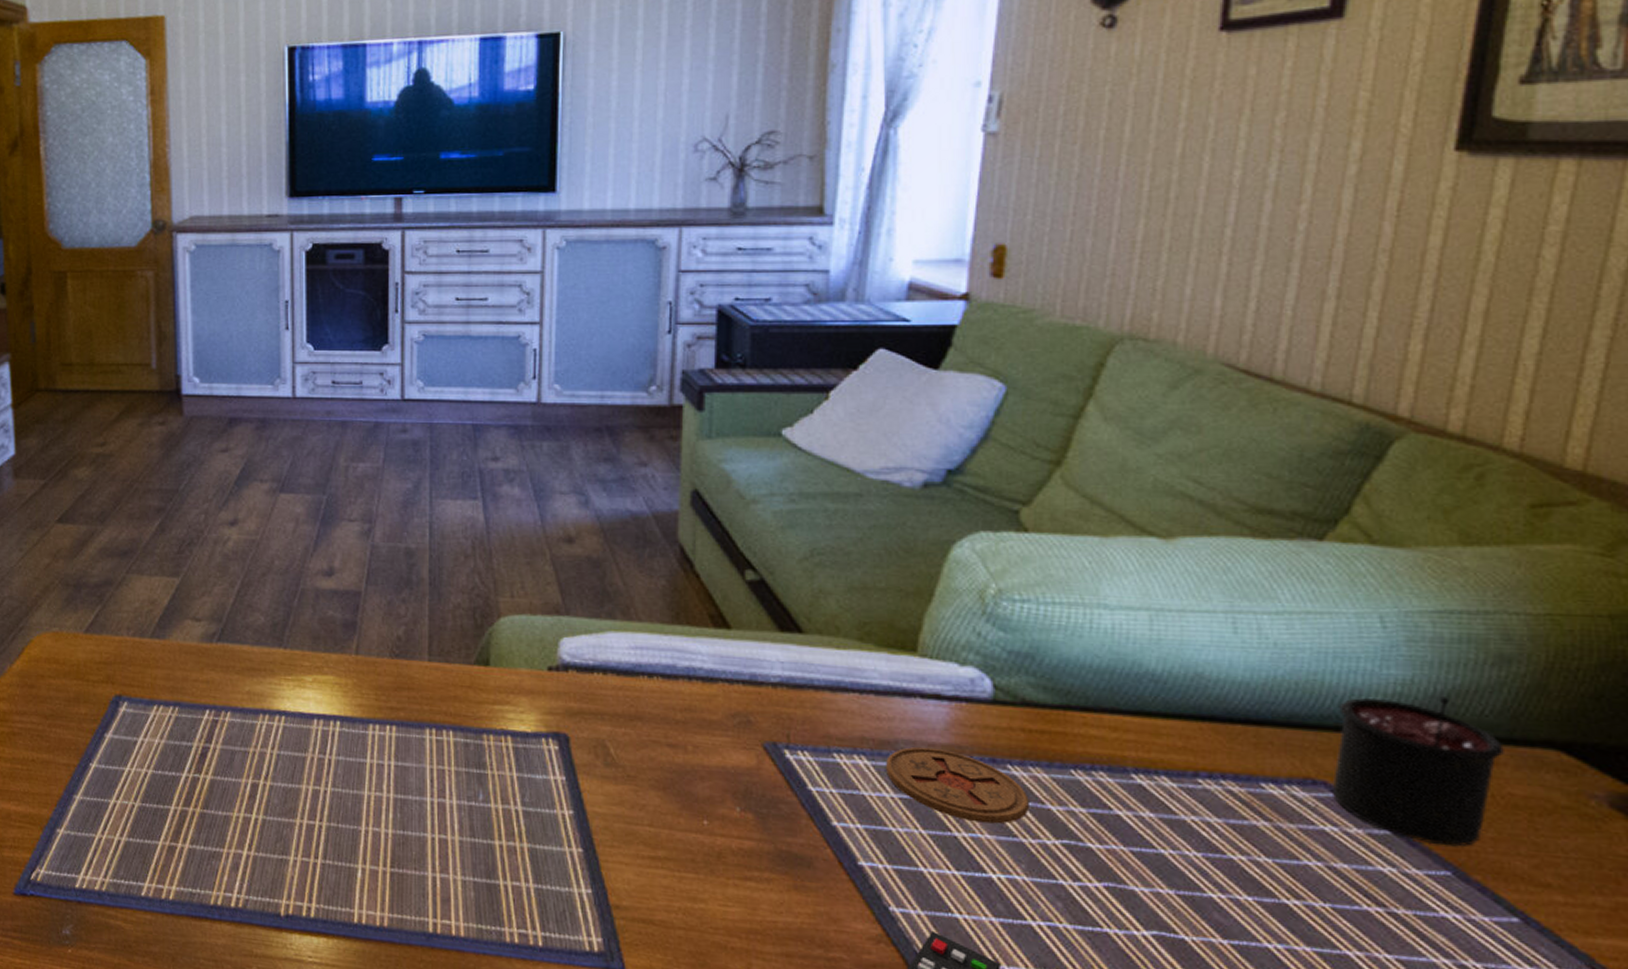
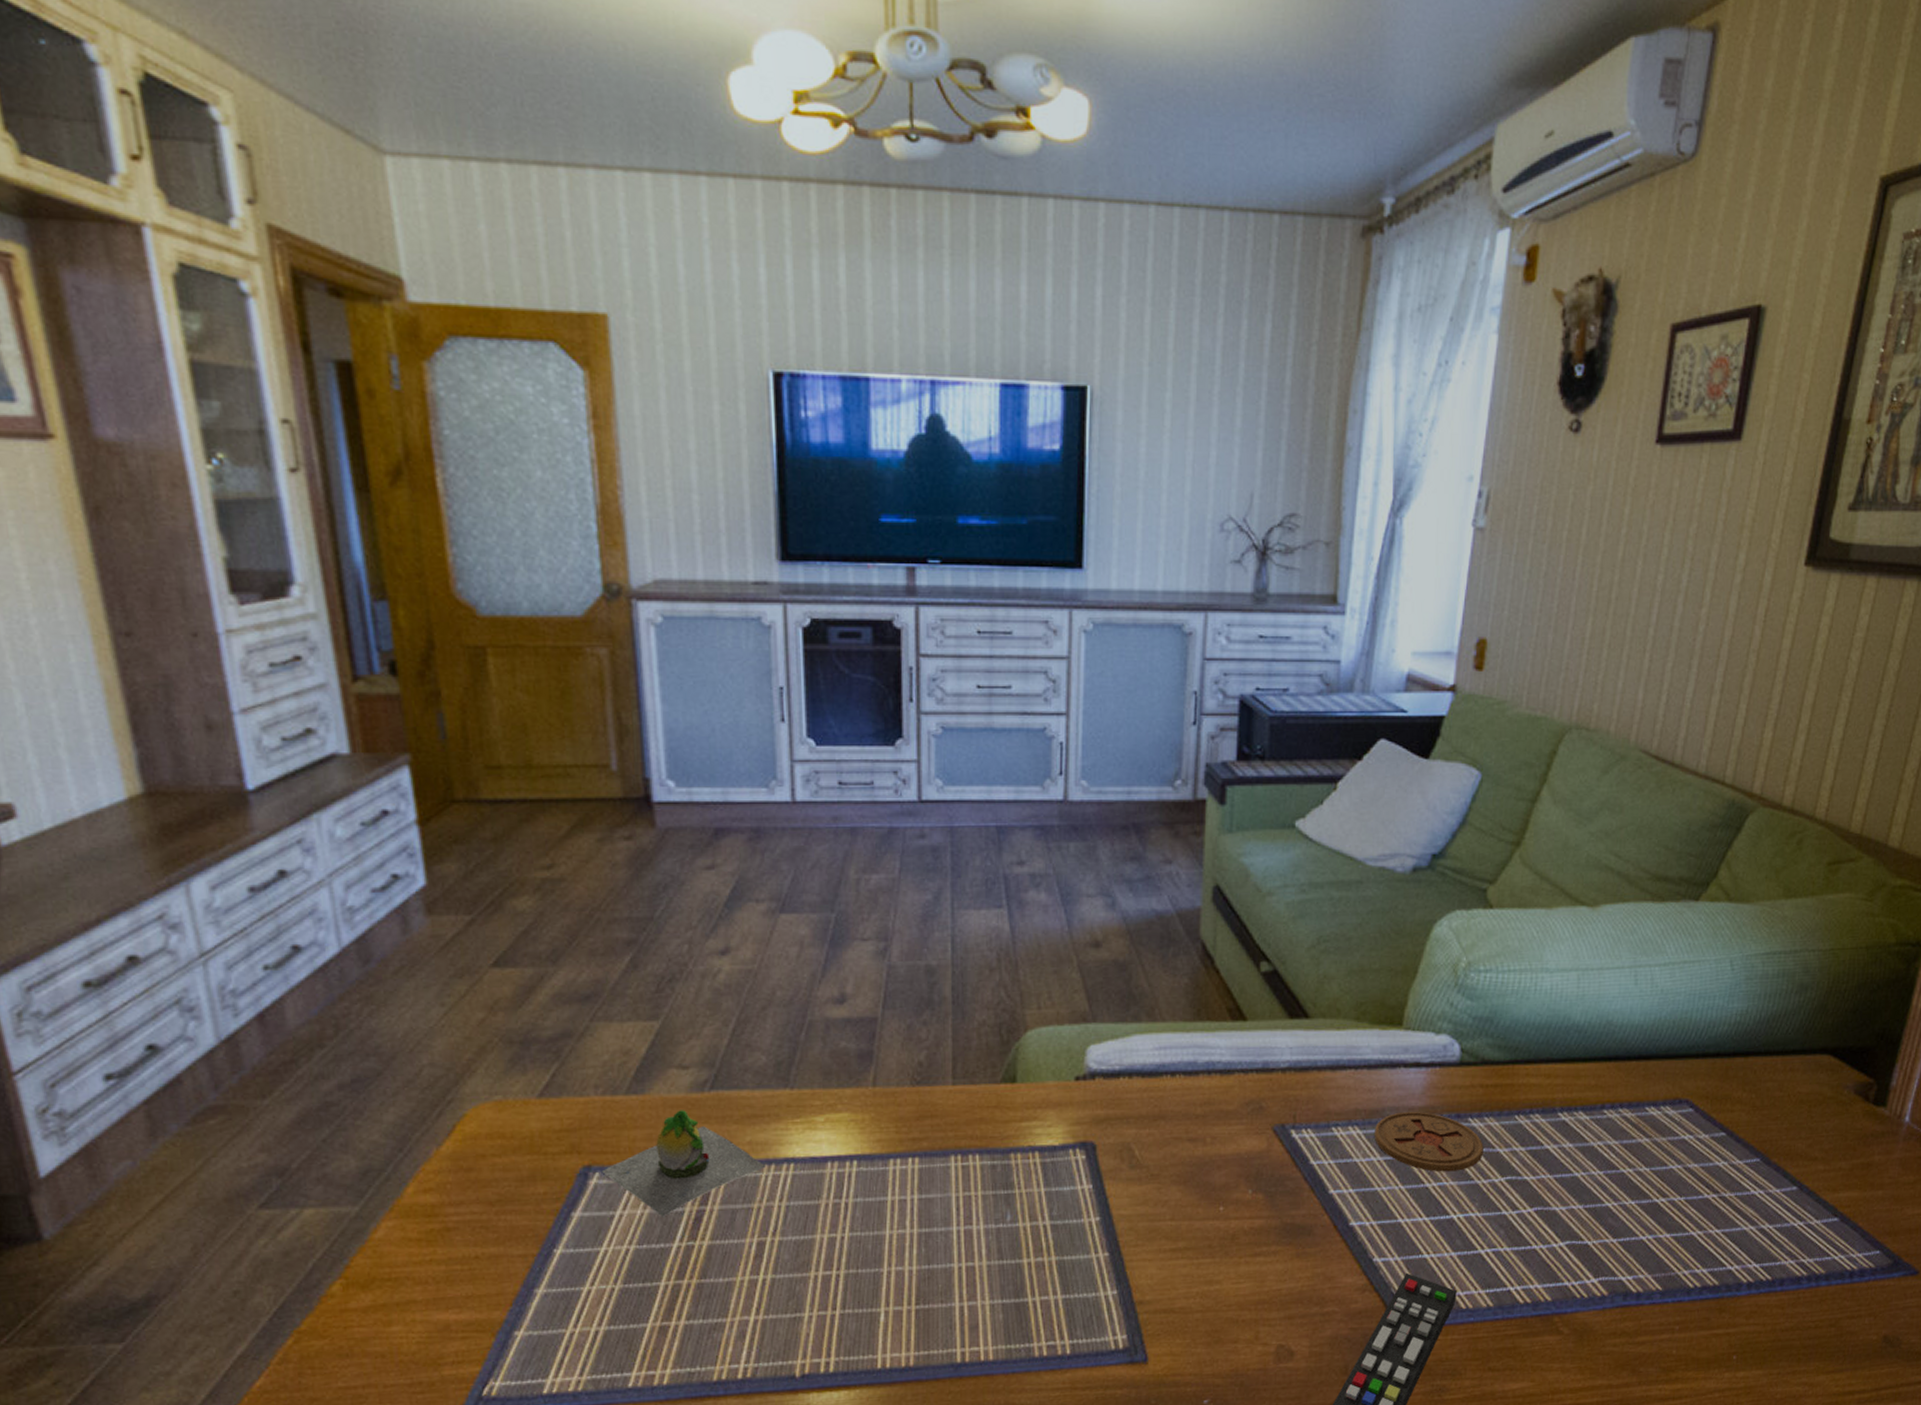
decorative egg: none [129,656,262,749] -> present [601,1110,767,1217]
candle: present [1331,696,1504,847] -> none [1691,1021,1798,1139]

